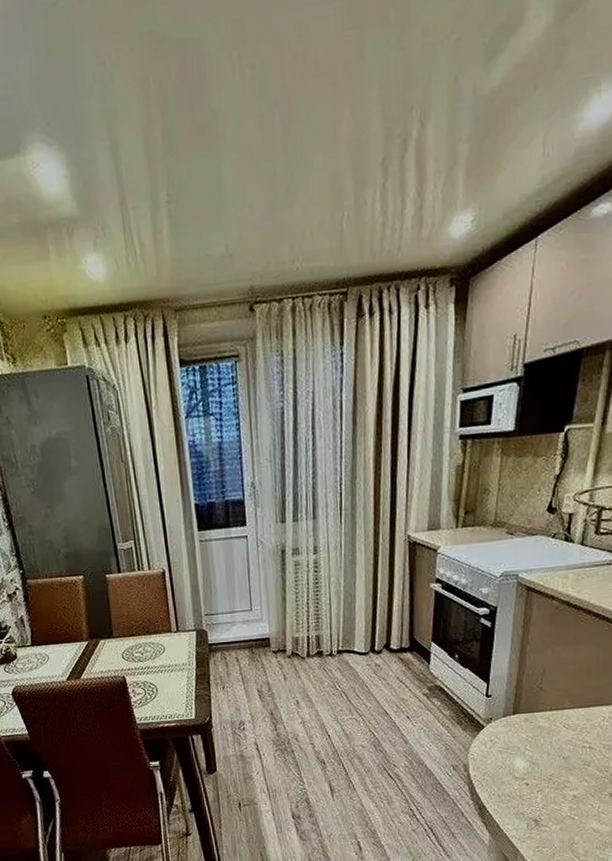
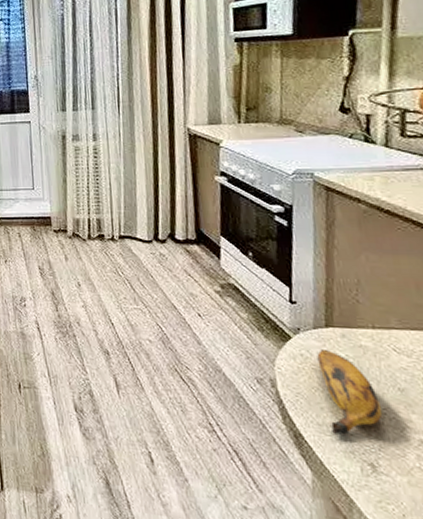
banana: none [503,733,549,801] -> present [317,348,383,435]

